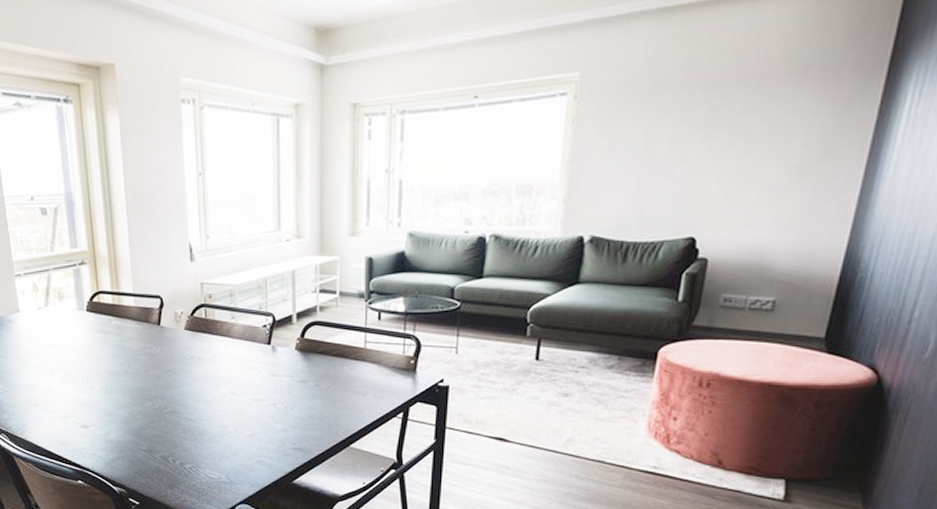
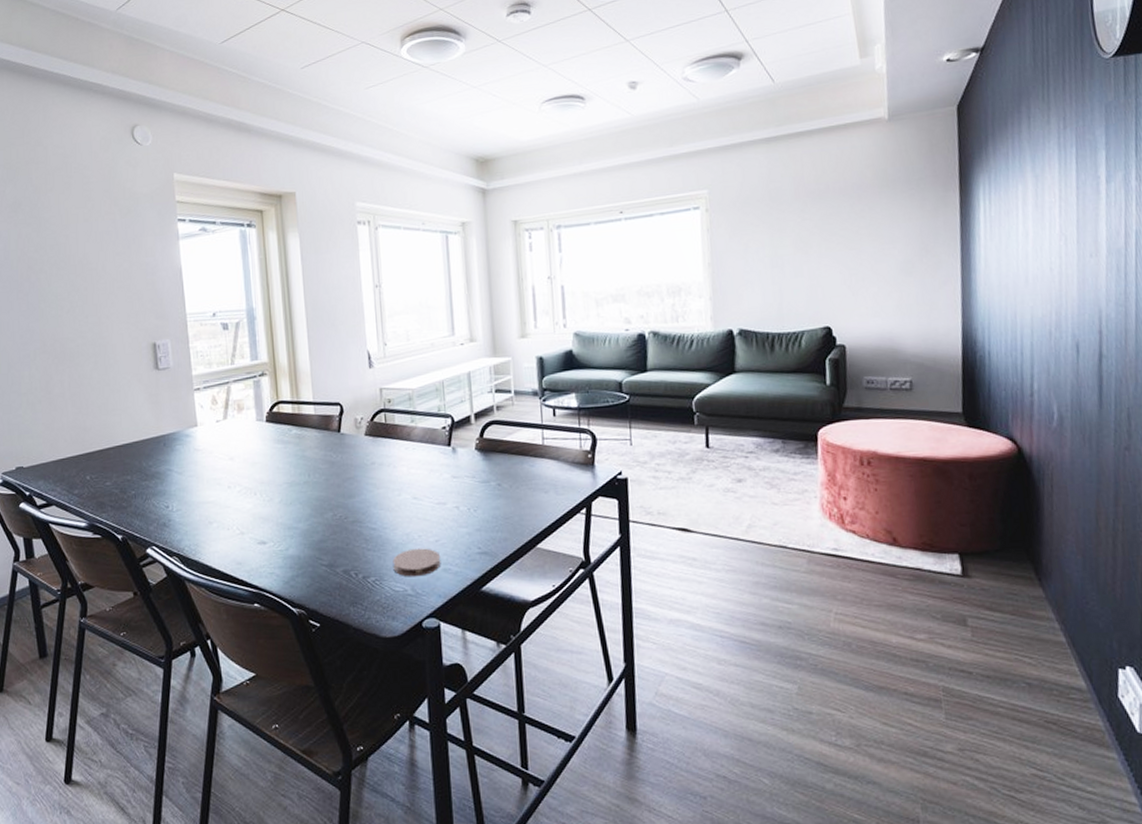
coaster: none [209,440,256,467] -> present [392,548,441,577]

